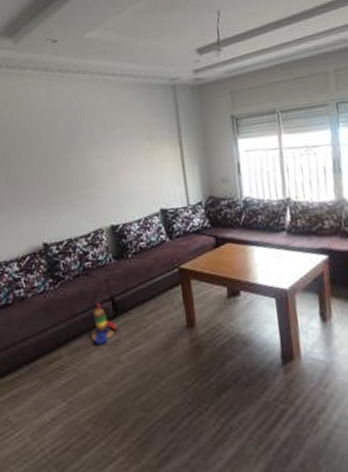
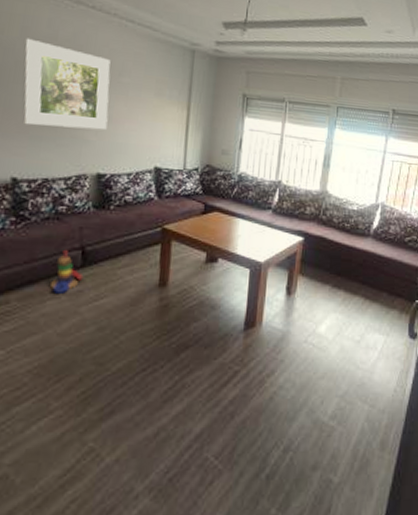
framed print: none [31,115,111,193] -> present [23,38,111,130]

